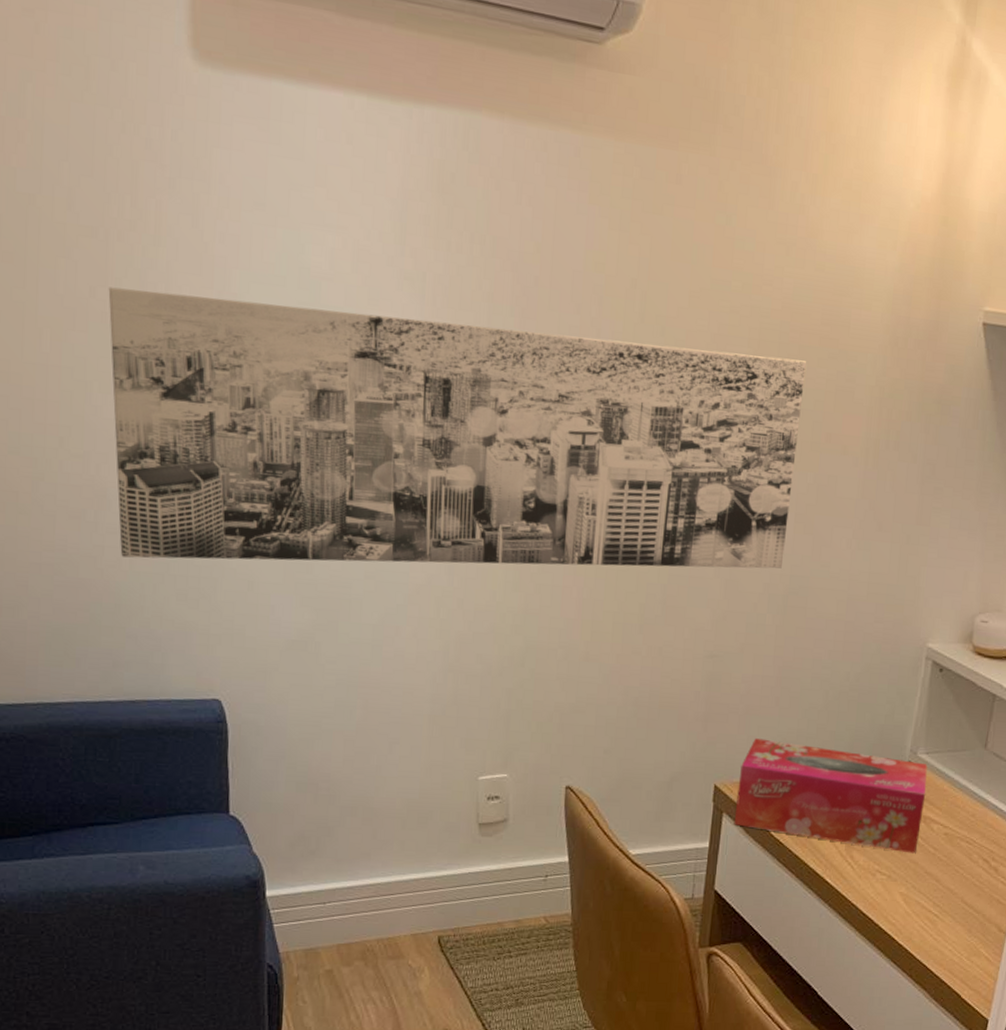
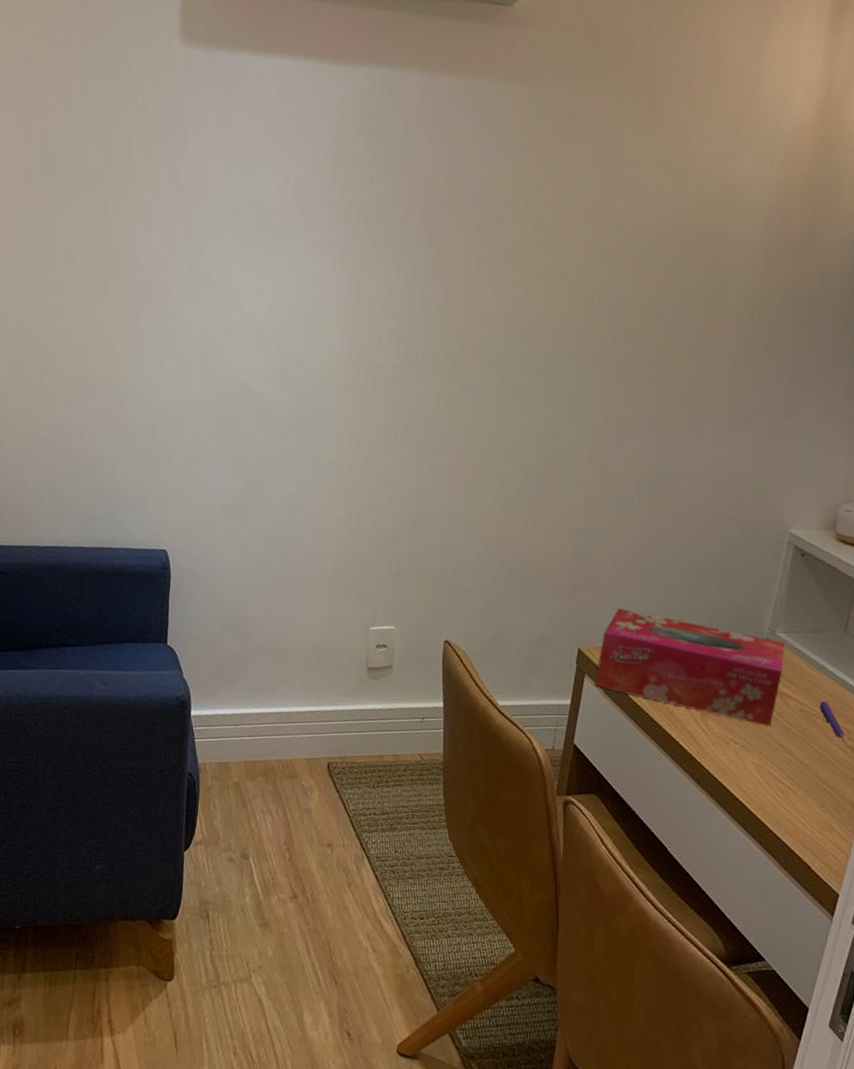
wall art: present [108,287,806,569] -> none [100,221,682,456]
pen: none [963,822,988,861] -> present [819,701,845,739]

